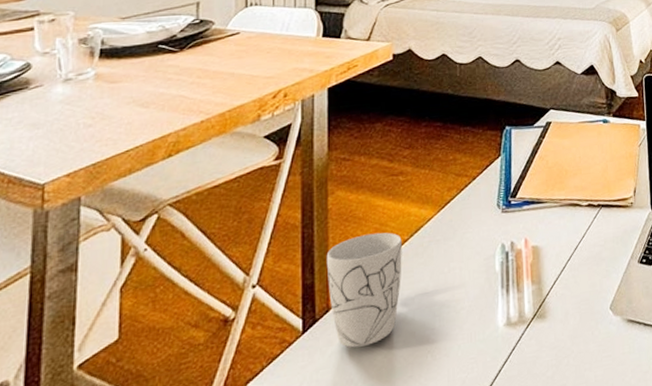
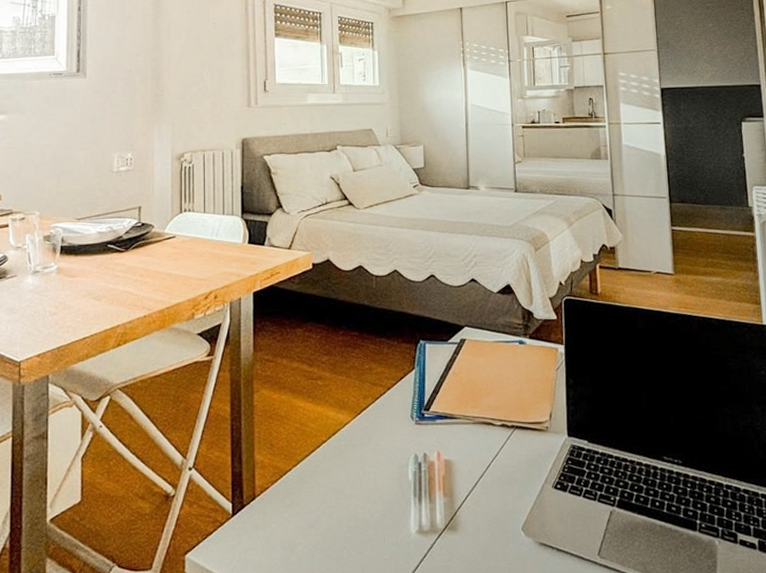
mug: present [326,232,402,348] -> none [252,431,321,535]

